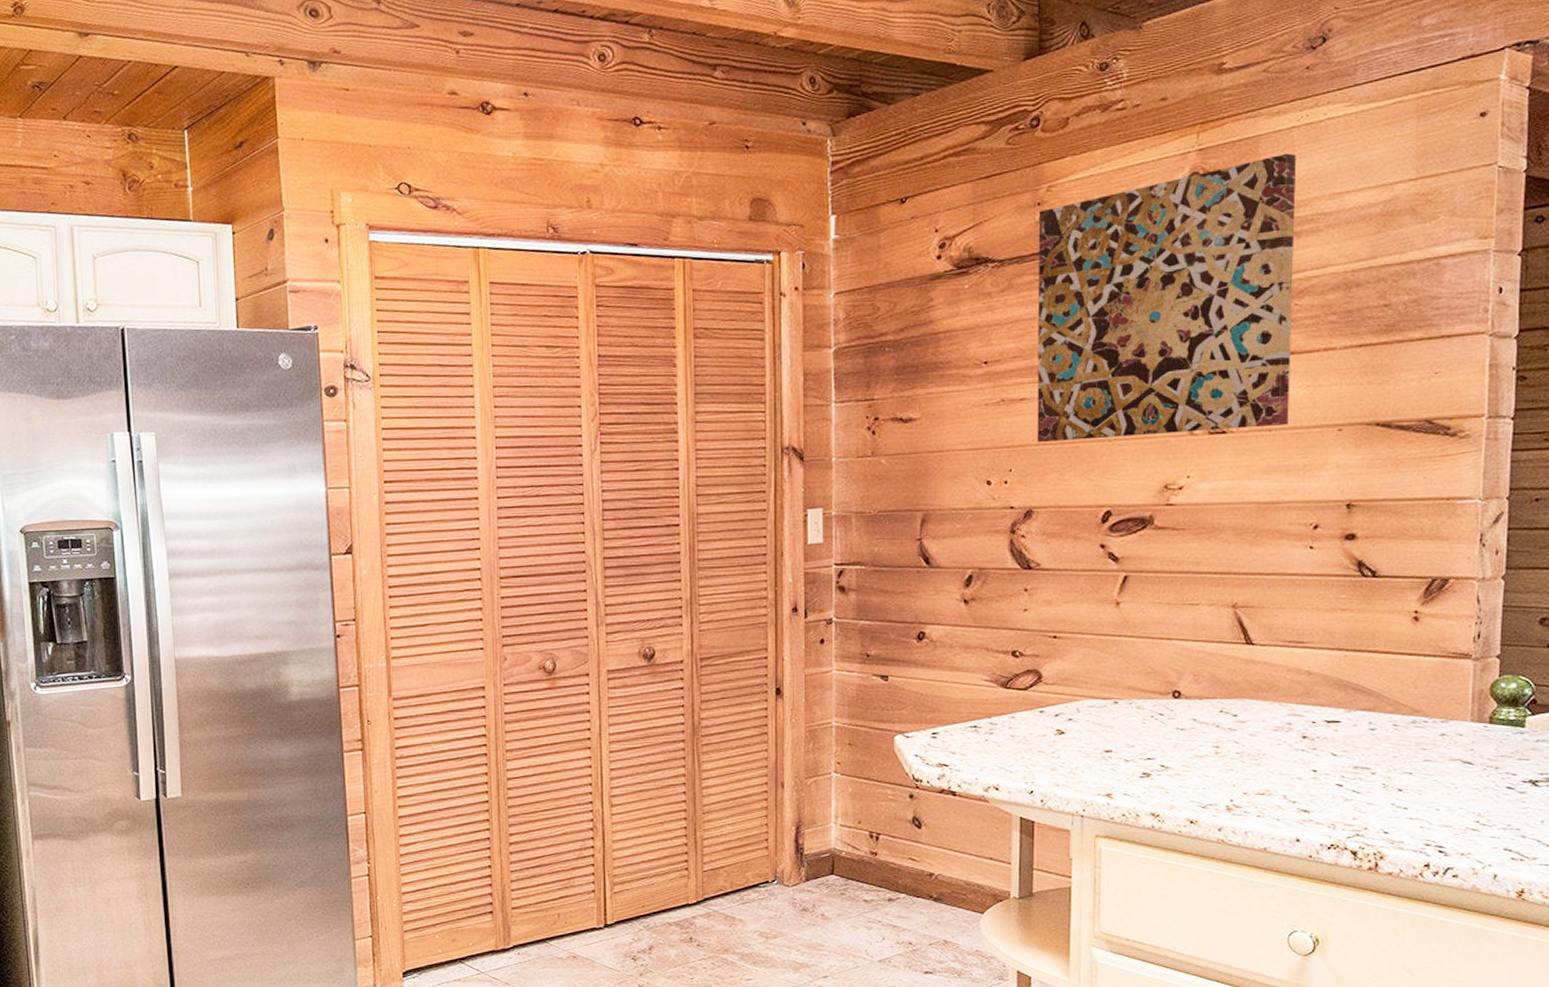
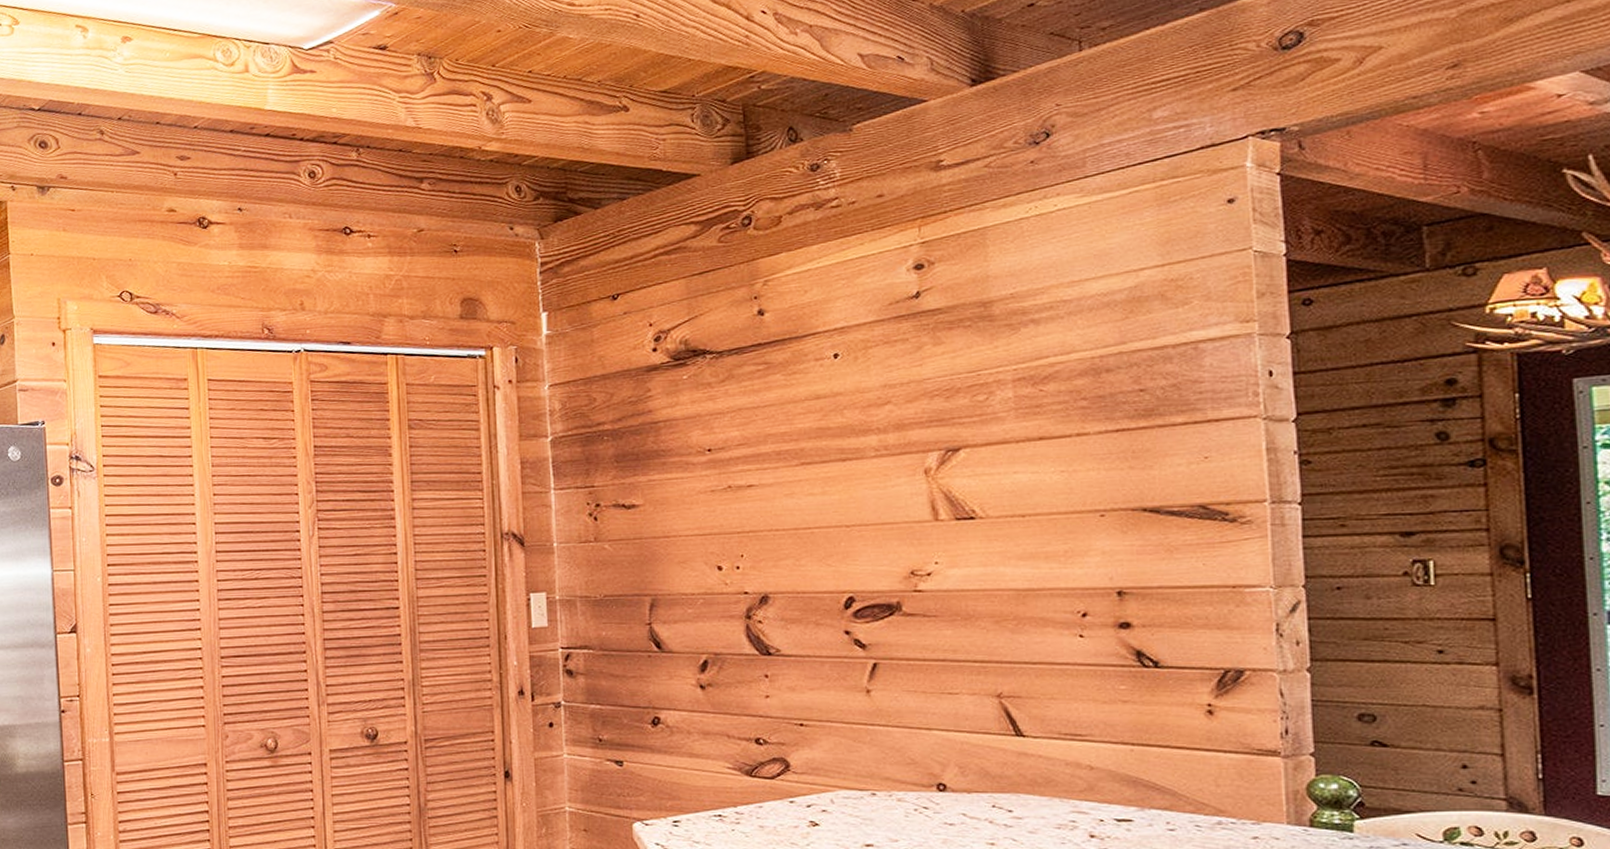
wall art: present [1037,153,1296,443] -> none [756,243,1043,529]

